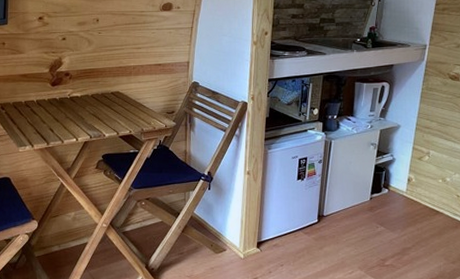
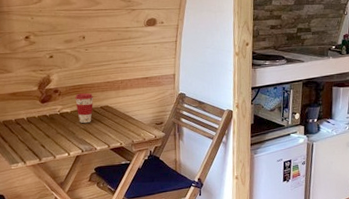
coffee cup: none [86,77,105,109] -> present [75,92,94,124]

